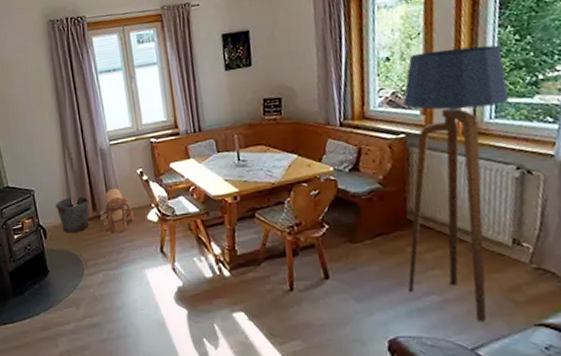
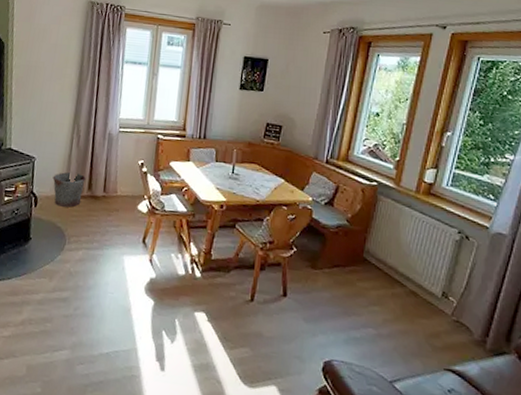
backpack: present [100,188,134,234] -> none [91,172,126,217]
floor lamp: present [403,45,509,322] -> none [350,115,468,359]

